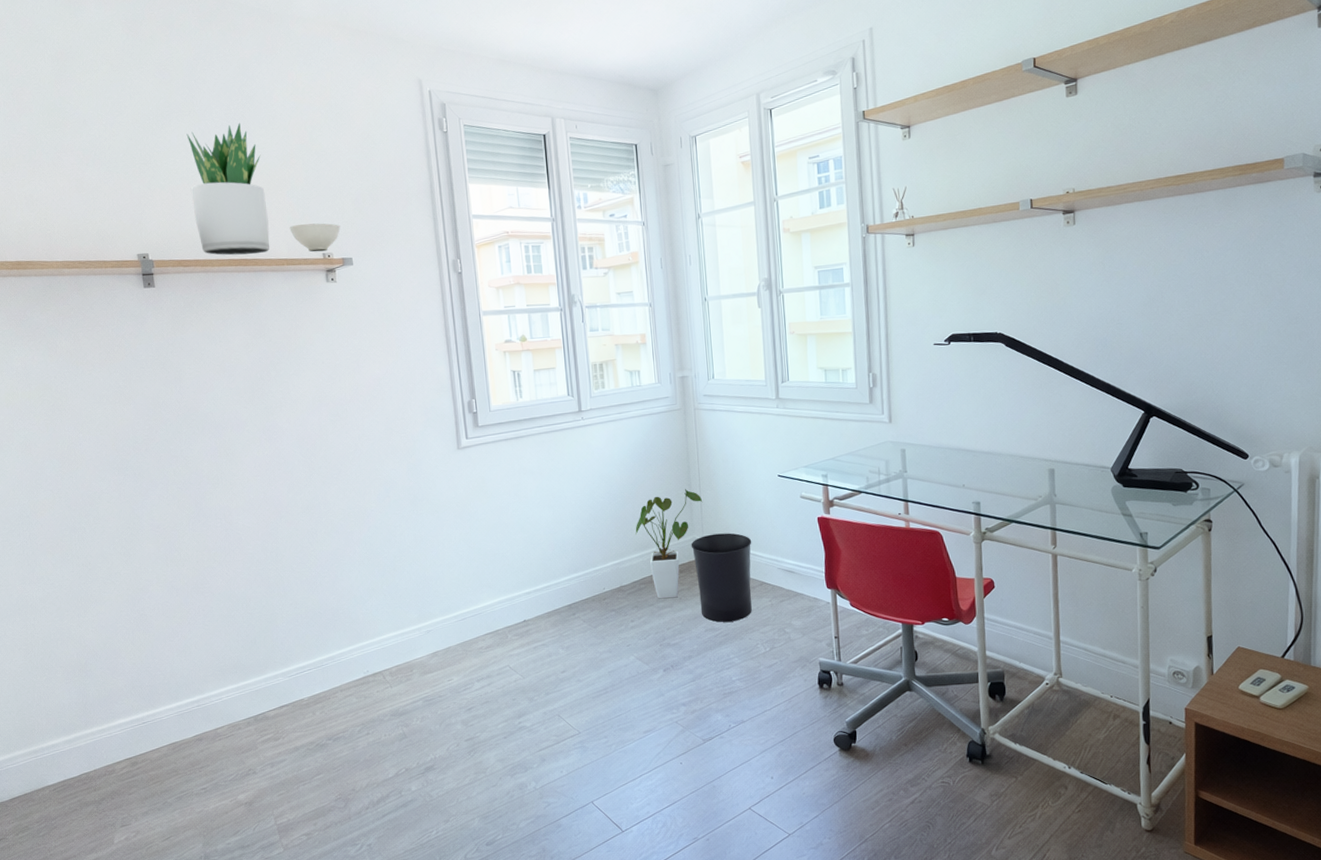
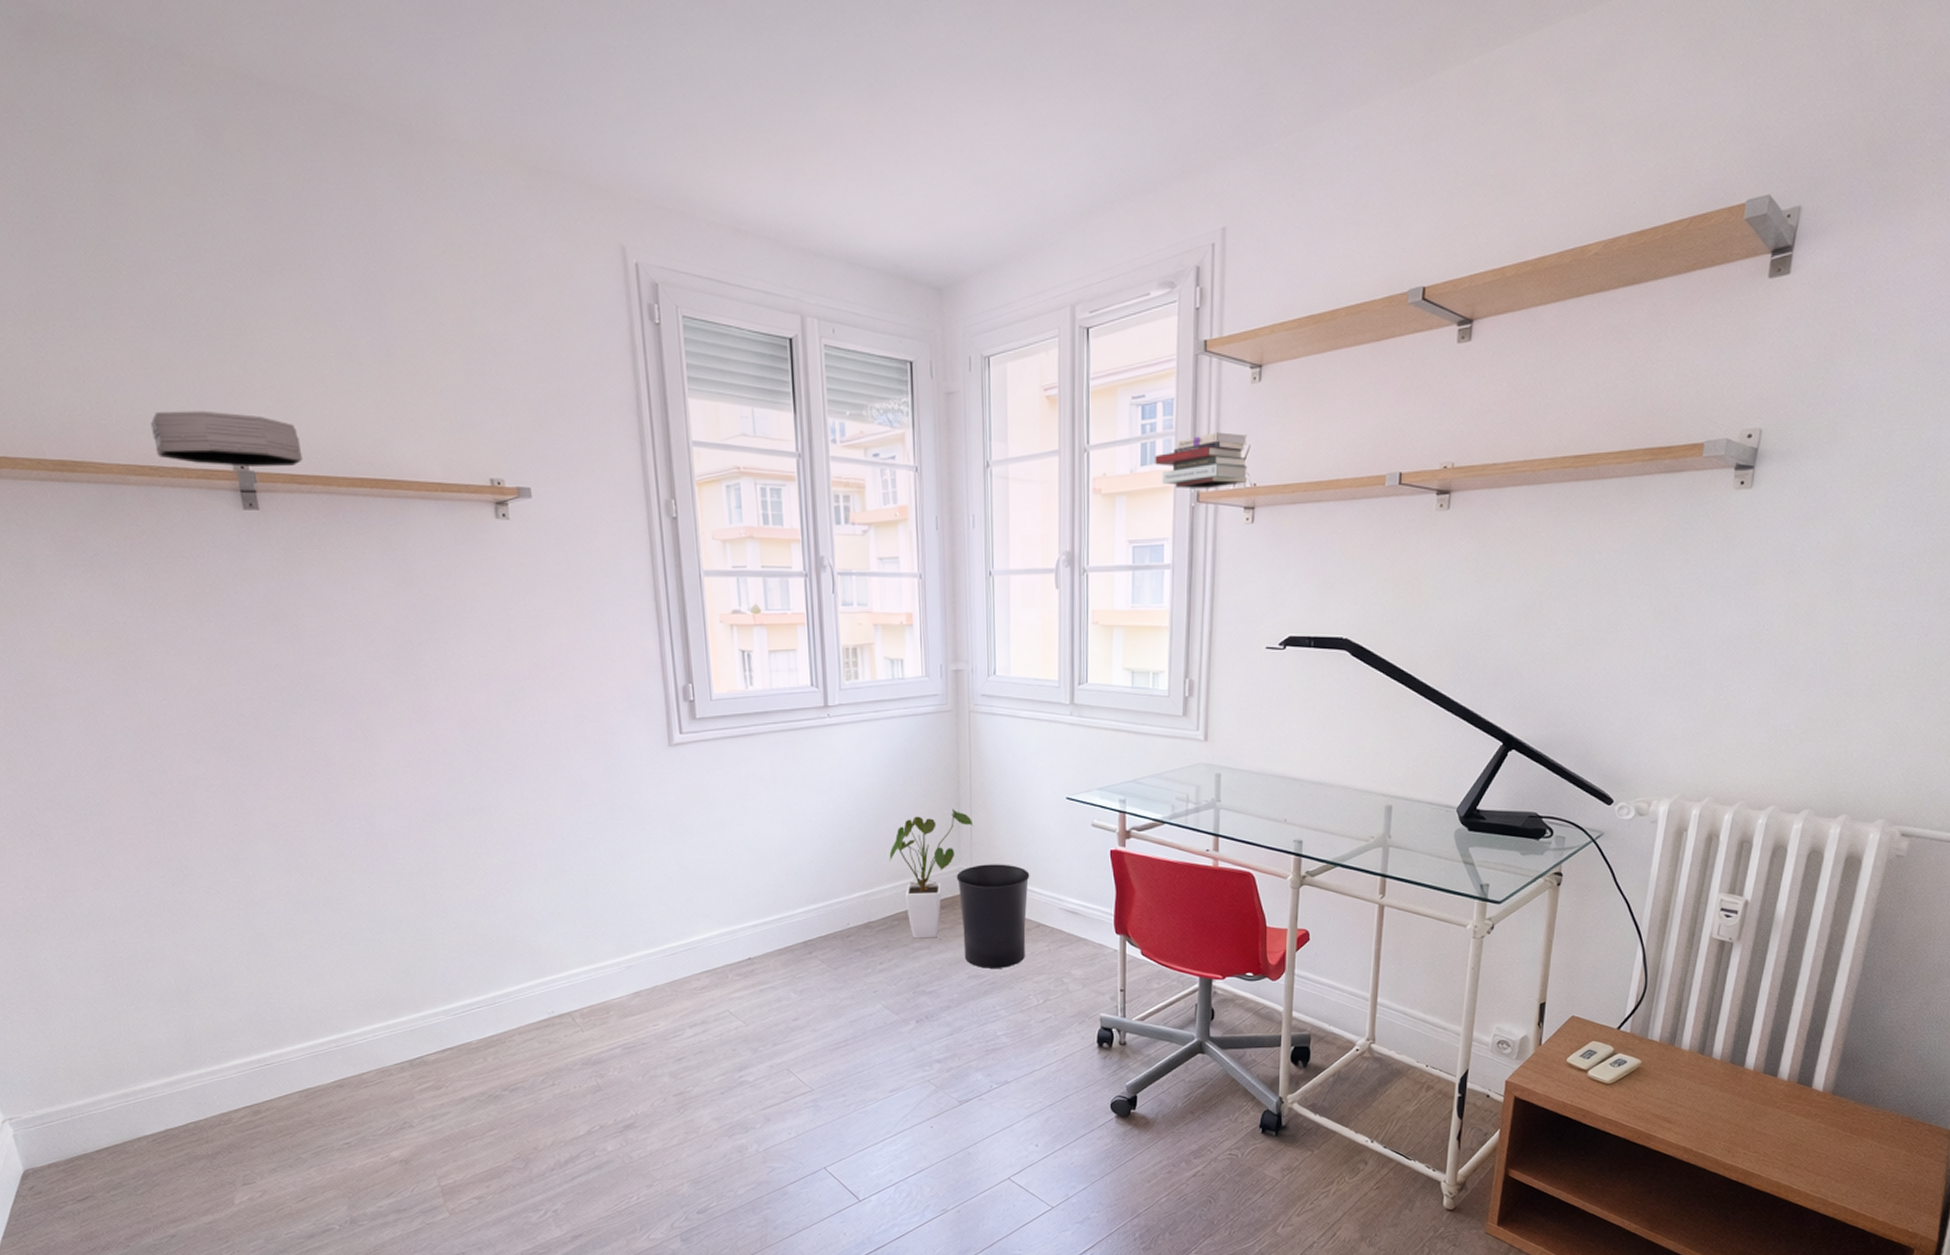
decorative box: none [81,218,188,257] -> present [150,410,303,467]
planter: present [186,122,270,256] -> none [295,287,417,474]
bowl: present [289,223,341,252] -> none [444,436,514,477]
books: none [830,178,906,224] -> present [1155,432,1248,490]

